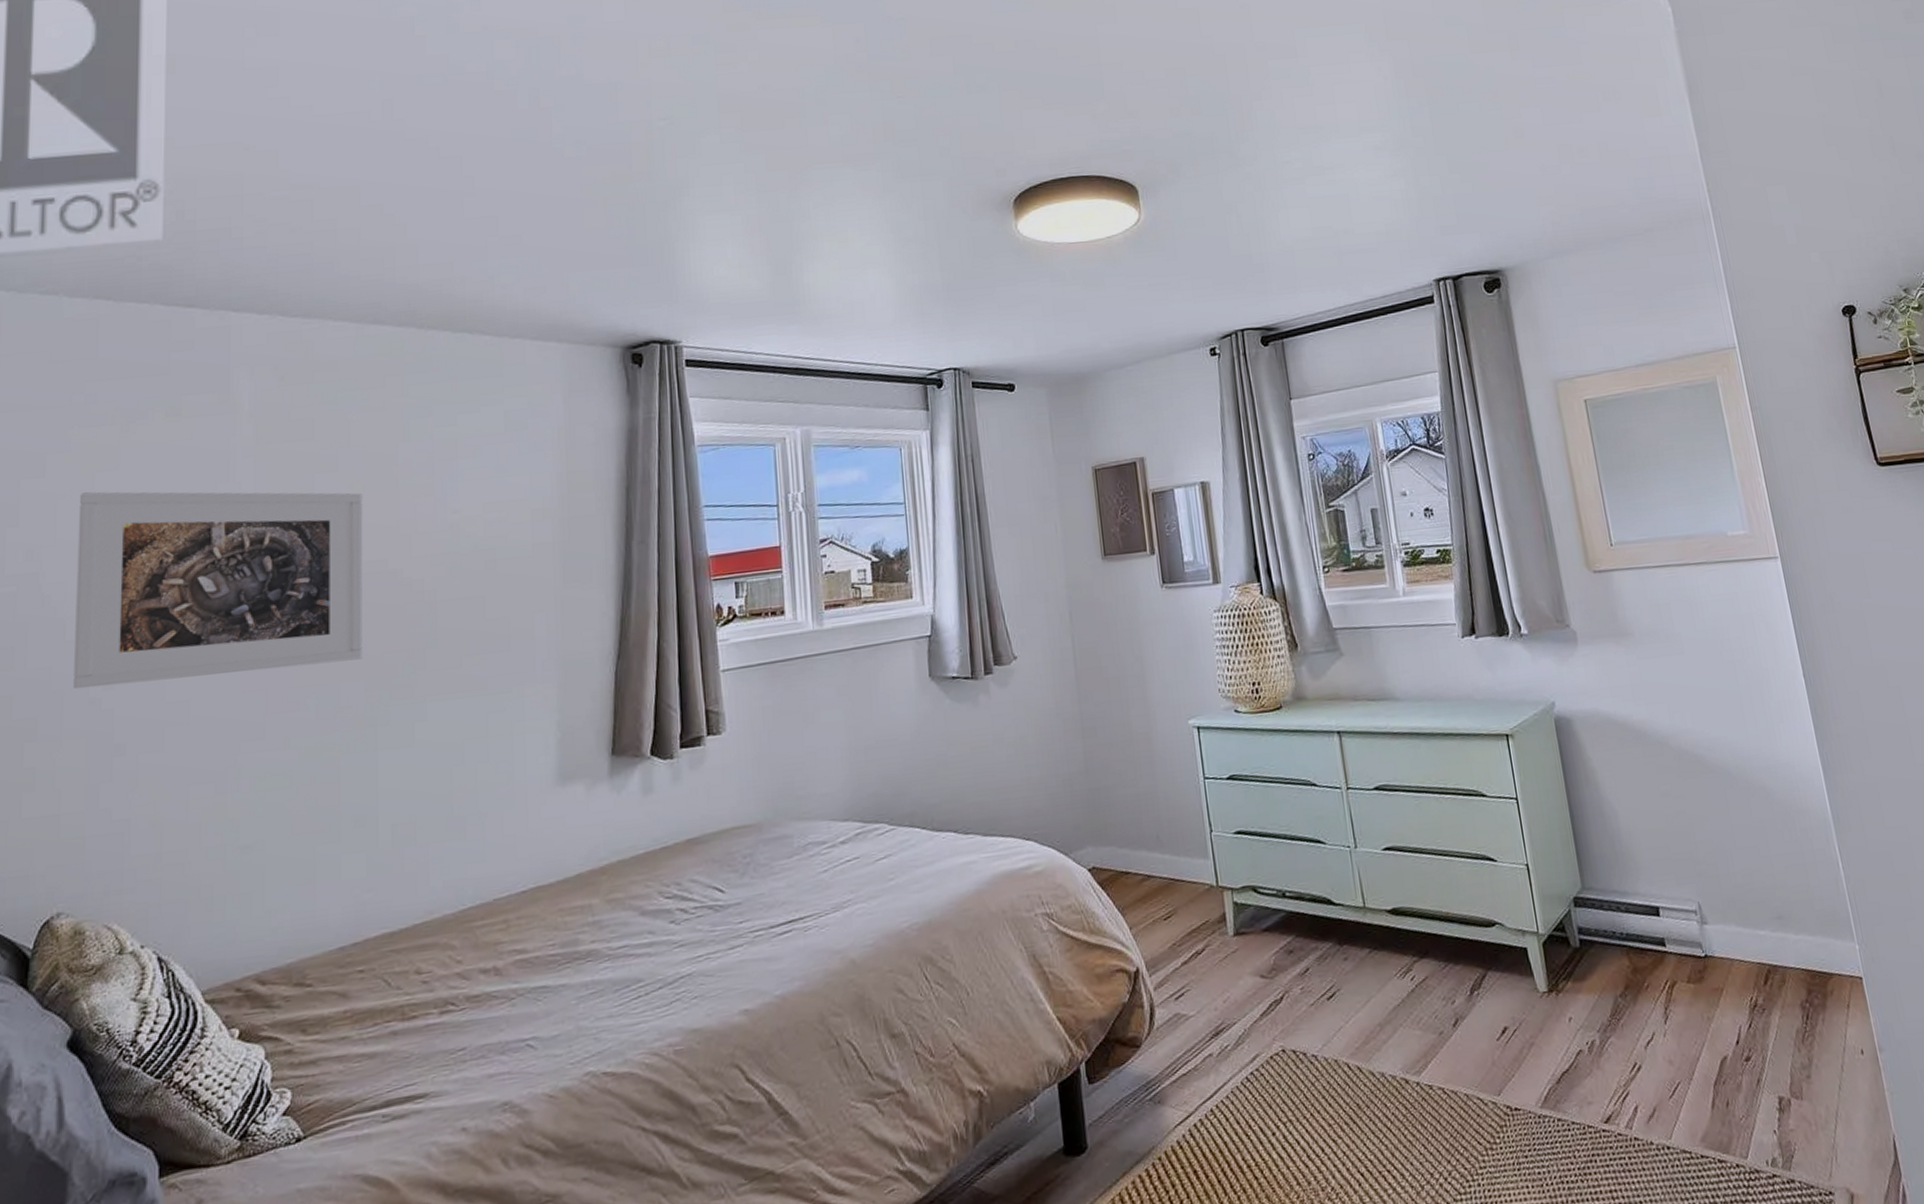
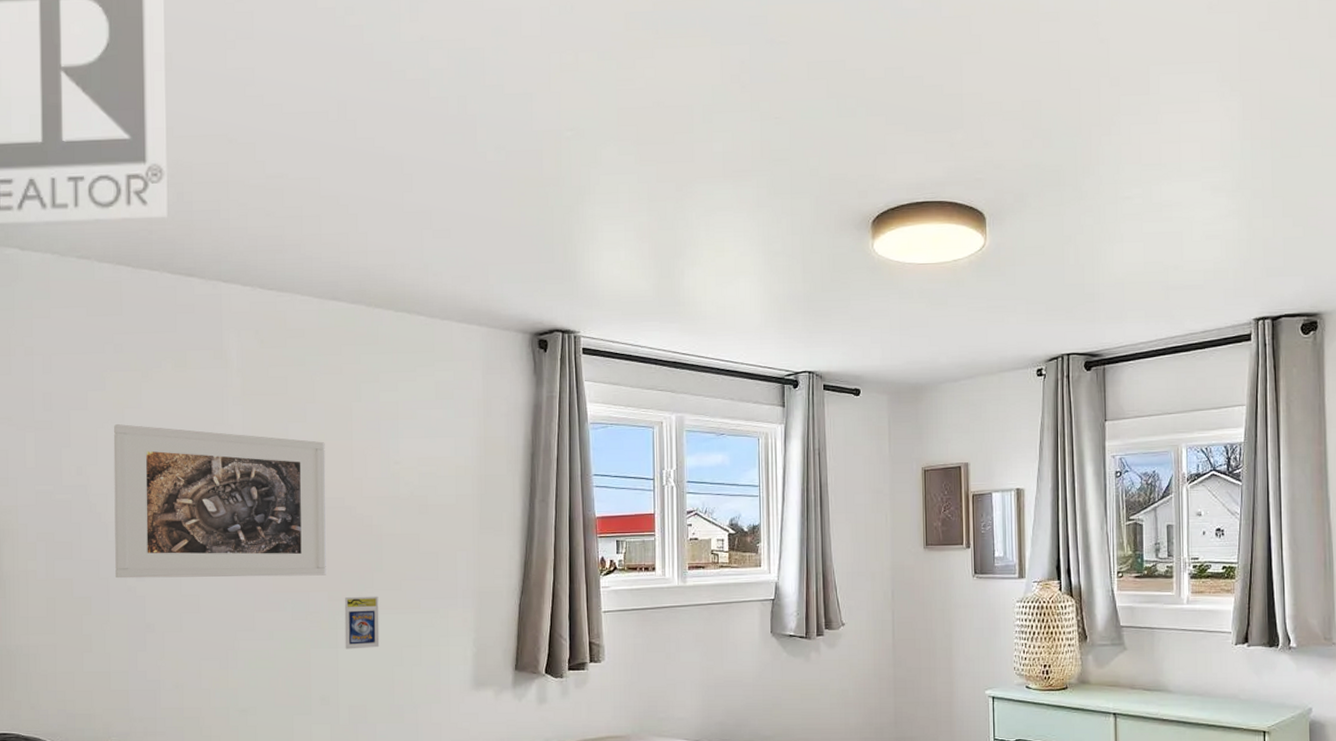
trading card display case: none [386,678,433,752] -> present [344,596,380,650]

